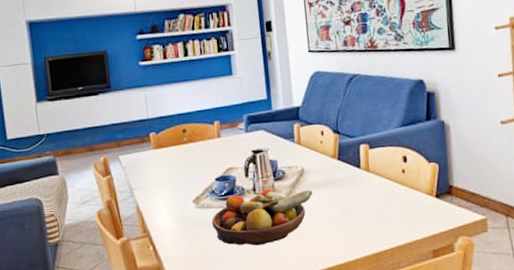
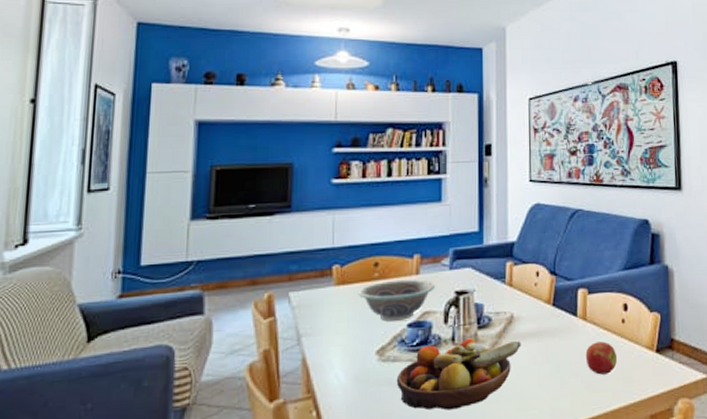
decorative bowl: none [172,141,235,177] -> present [358,279,436,322]
apple: none [370,189,399,217] -> present [585,341,617,375]

